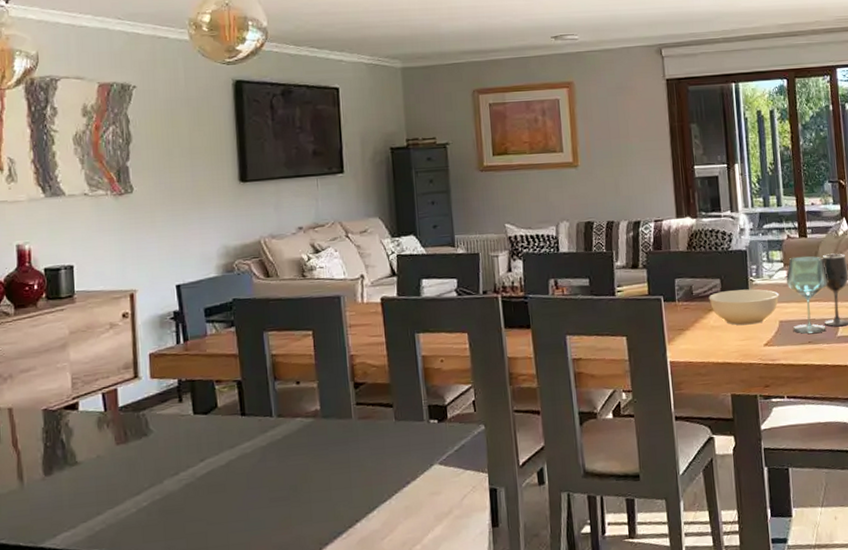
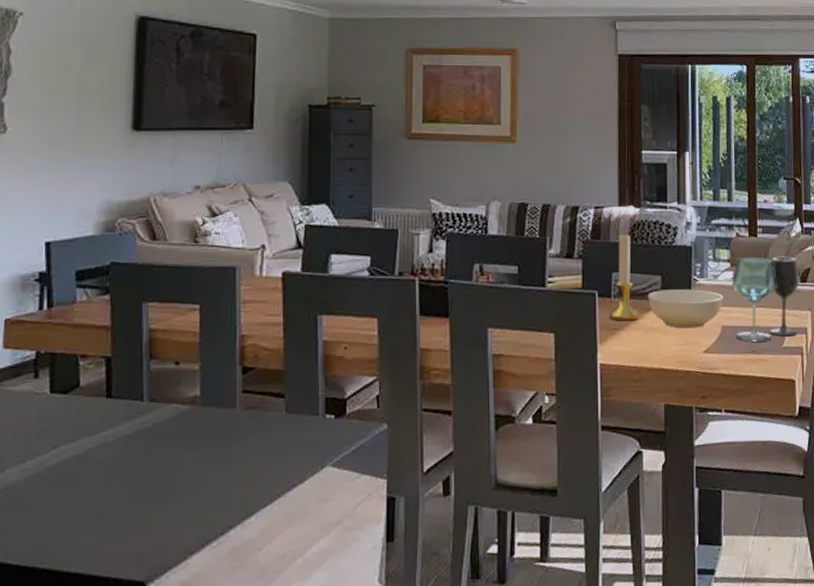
candle holder: none [674,242,702,322] -> present [608,233,639,321]

